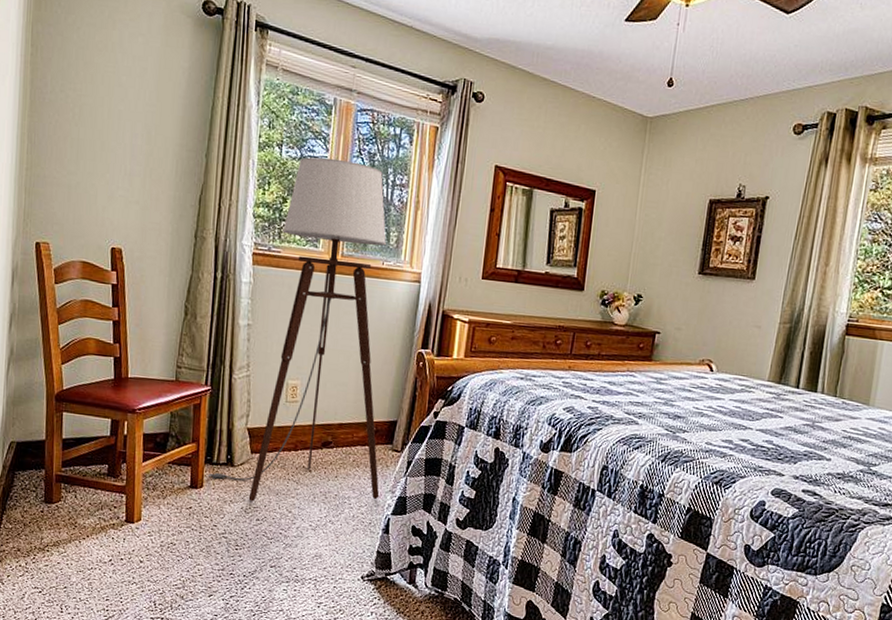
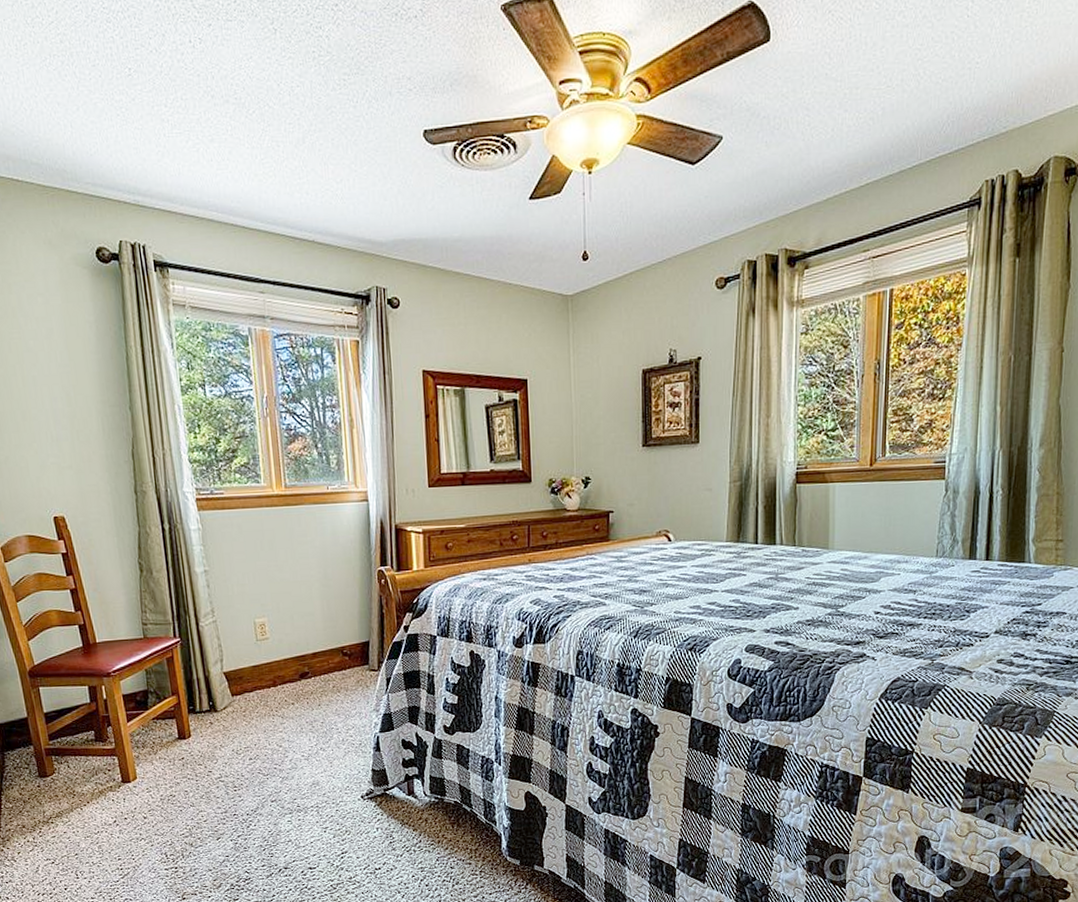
floor lamp: present [207,157,387,502] -> none [193,390,365,743]

